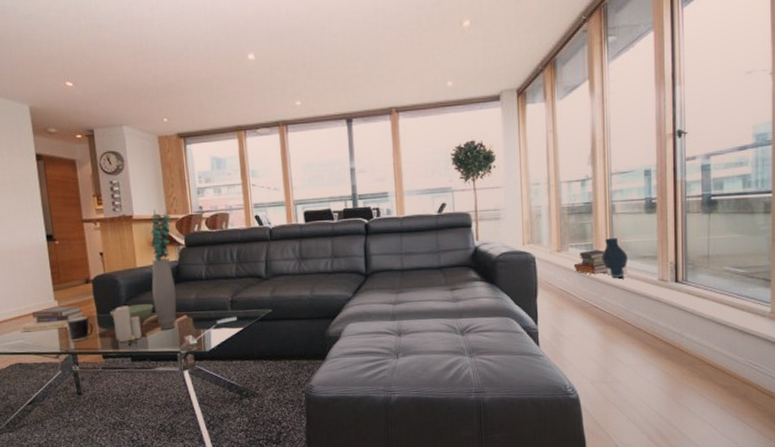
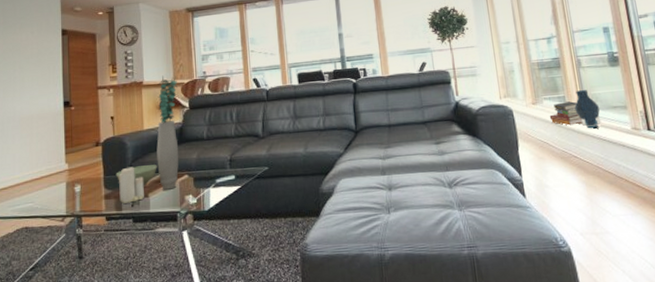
books: present [19,306,83,333] -> none [30,168,91,196]
mug: present [67,316,94,342] -> none [75,178,99,204]

